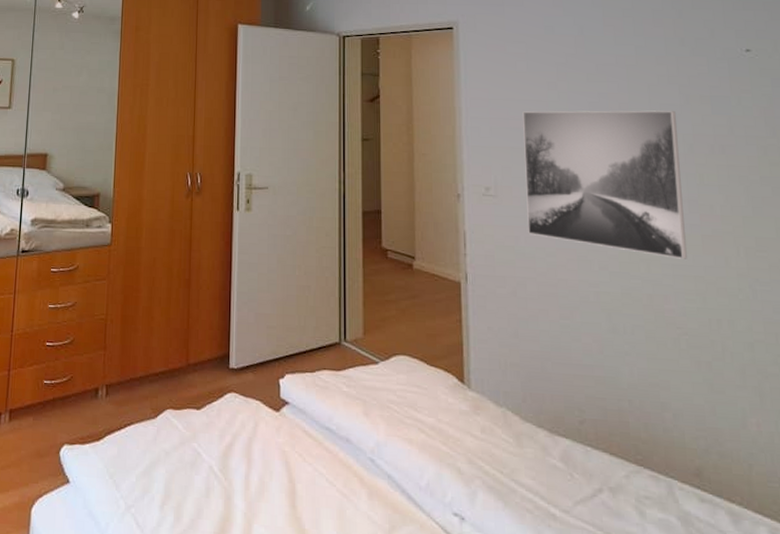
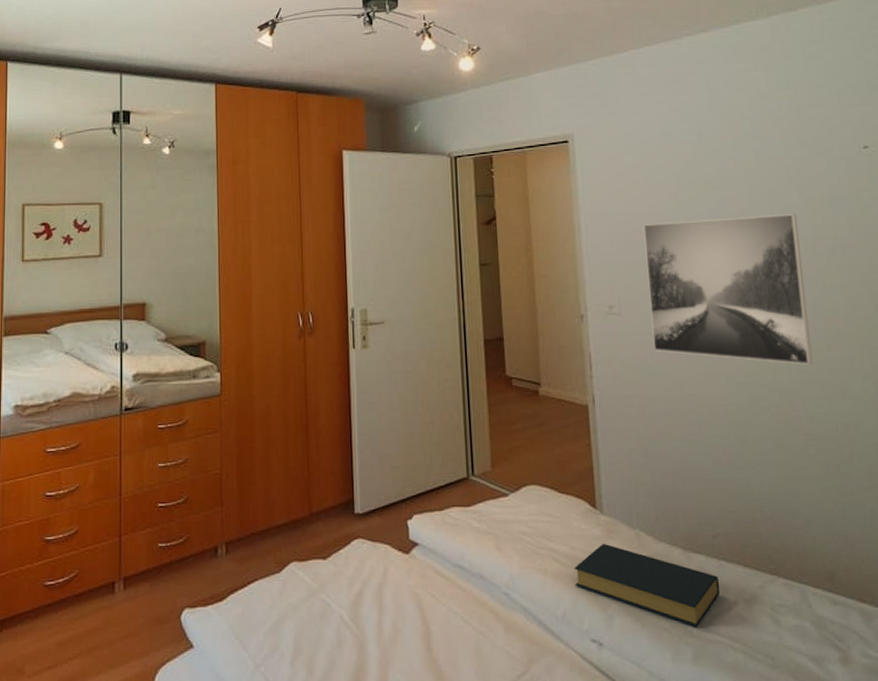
hardback book: none [439,418,585,511] -> present [573,543,720,627]

